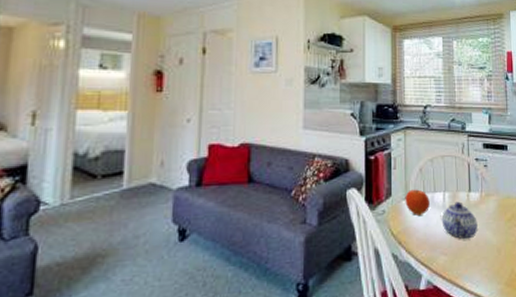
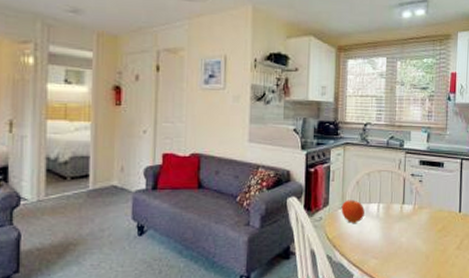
teapot: present [441,201,478,240] -> none [374,212,409,246]

